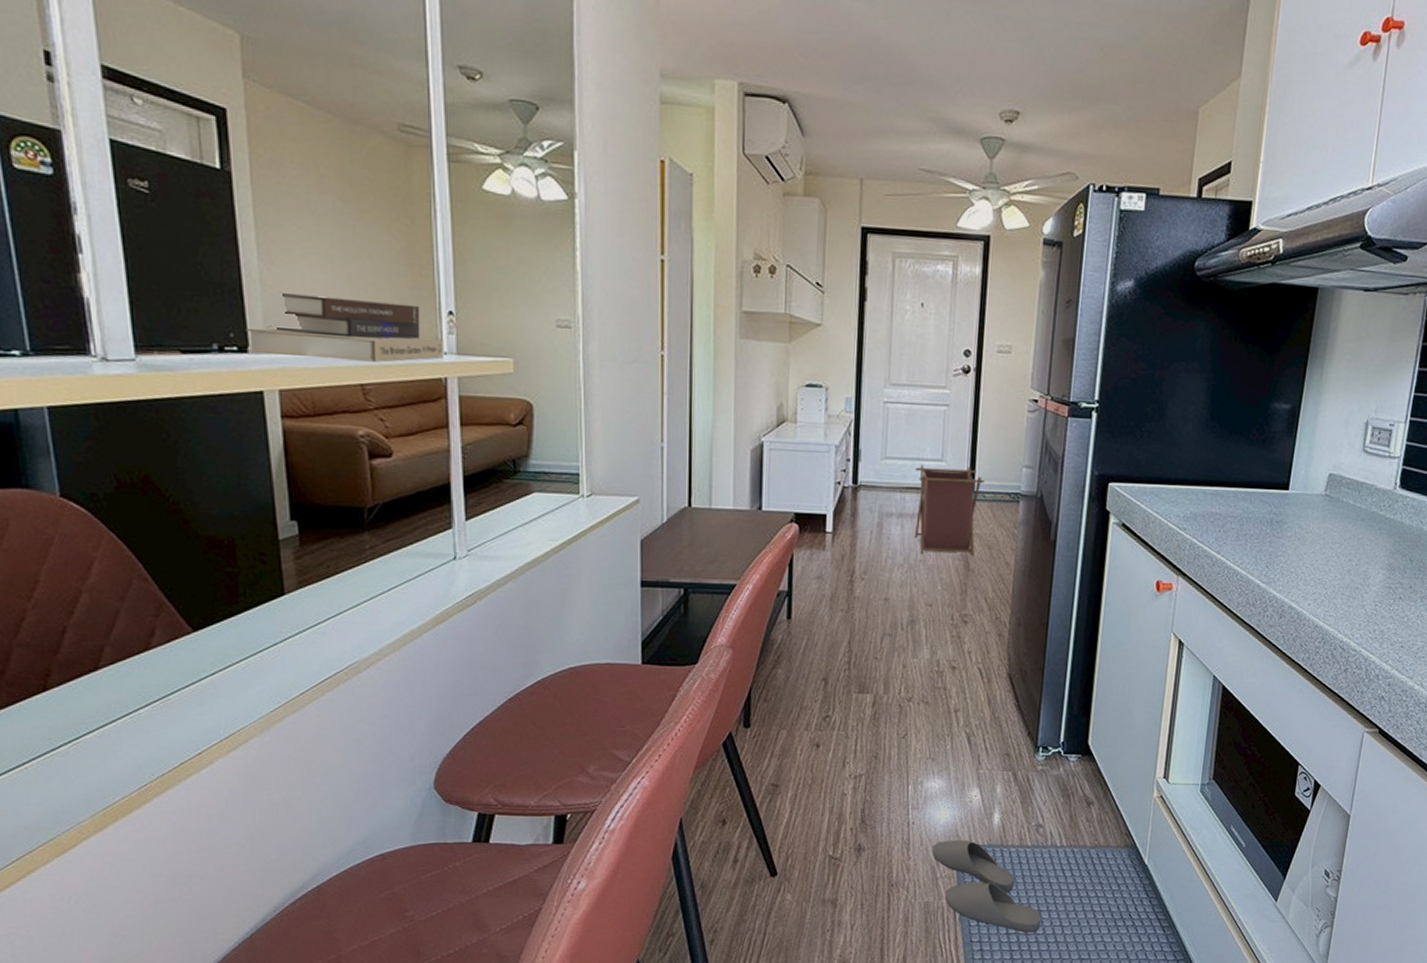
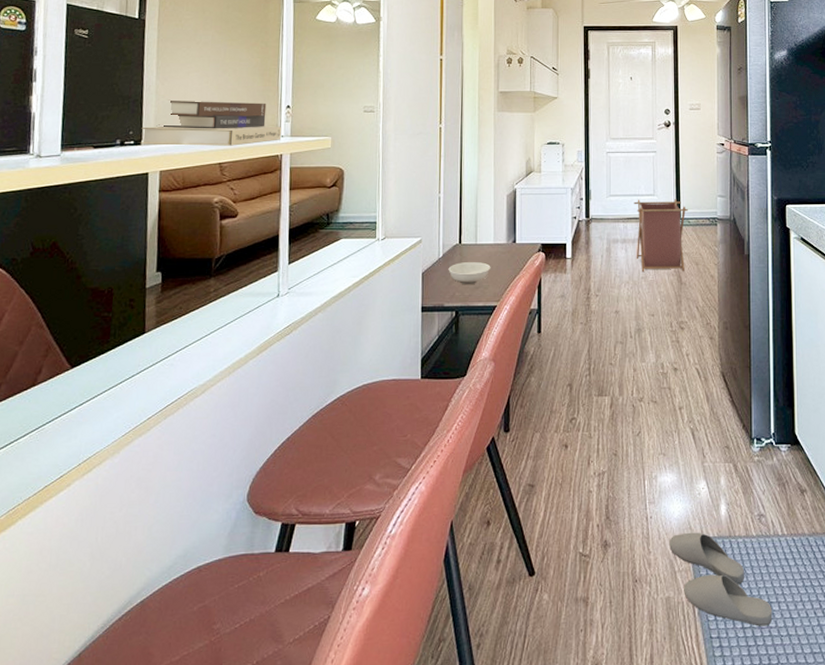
bowl: none [674,529,729,558] -> present [448,261,491,285]

